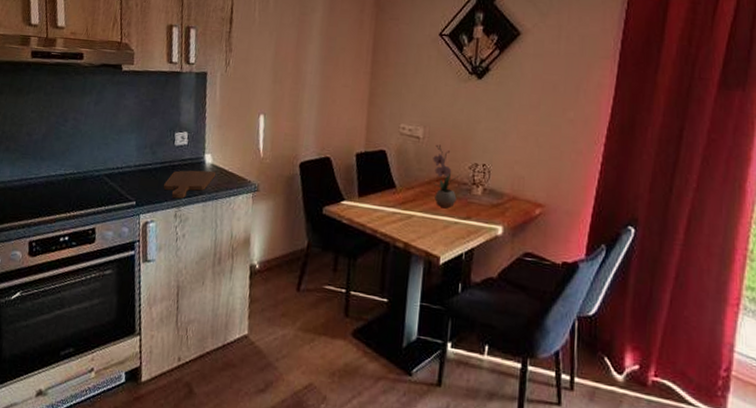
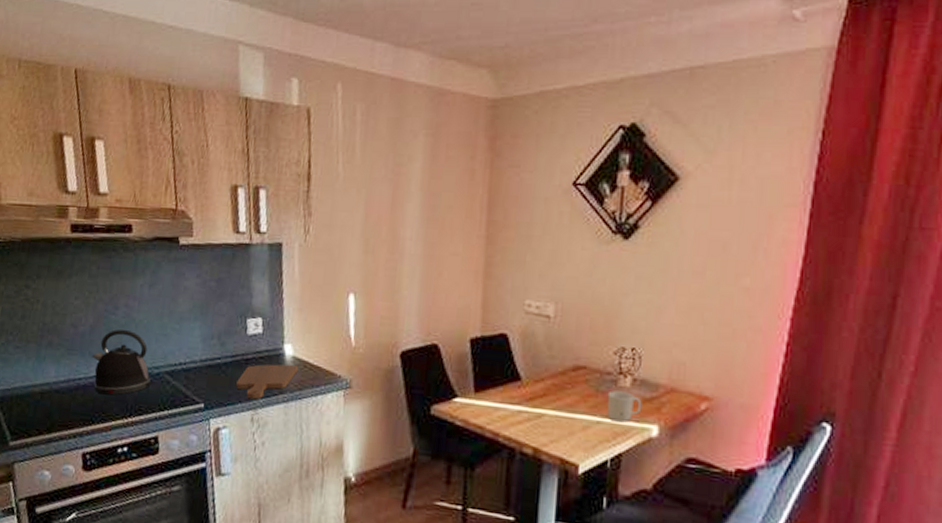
kettle: none [43,138,94,193] -> present [92,329,153,396]
flower arrangement: present [433,144,461,209] -> none [567,324,604,405]
mug: none [462,197,491,224] -> present [606,390,642,423]

